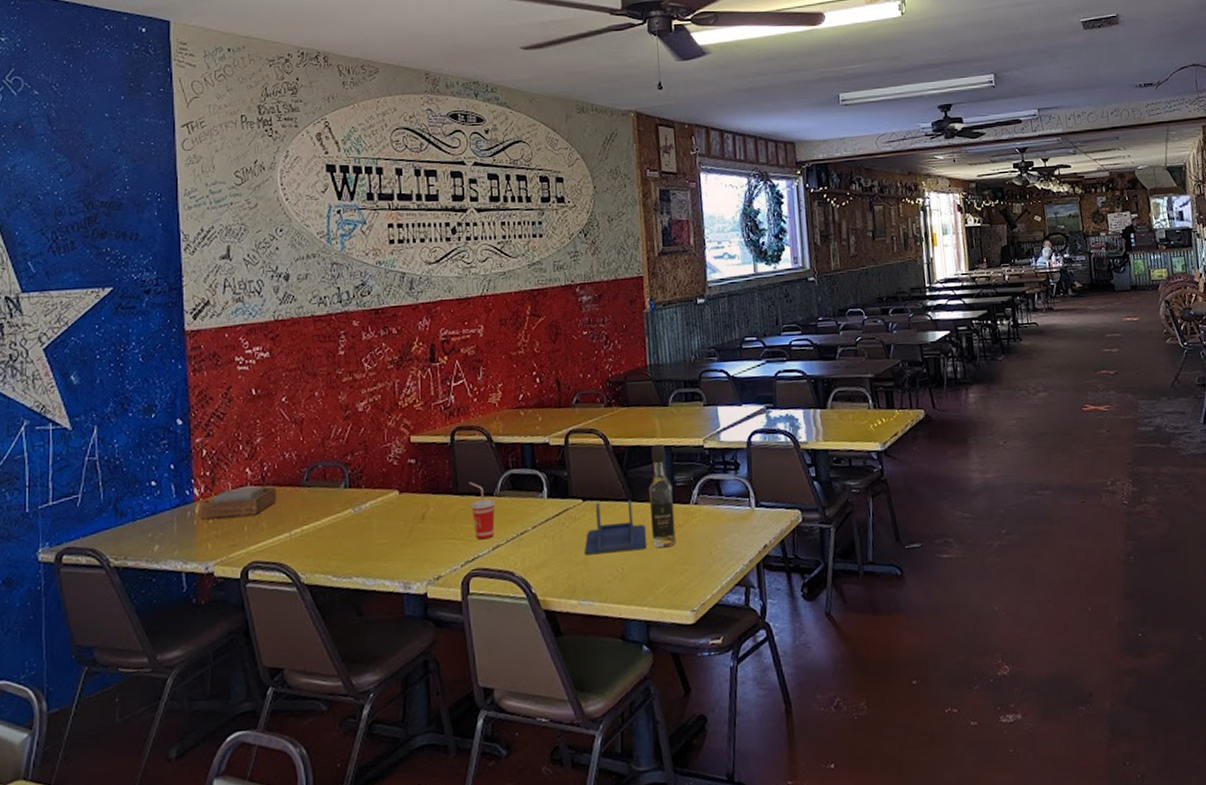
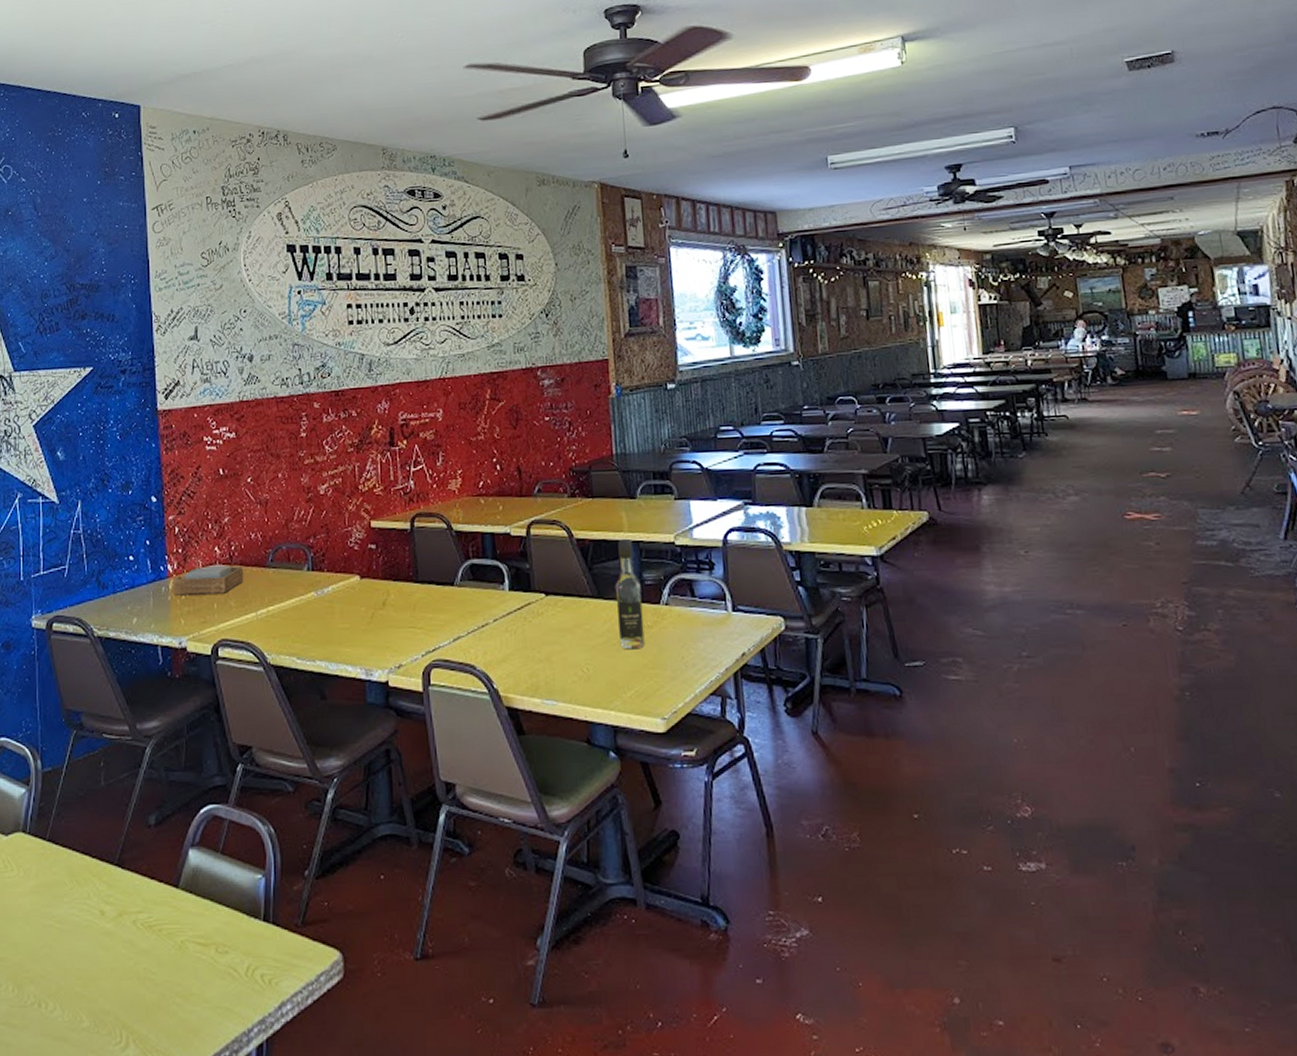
beverage cup: present [468,482,496,540] -> none [428,570,456,630]
napkin holder: present [585,499,646,555] -> none [548,596,613,653]

